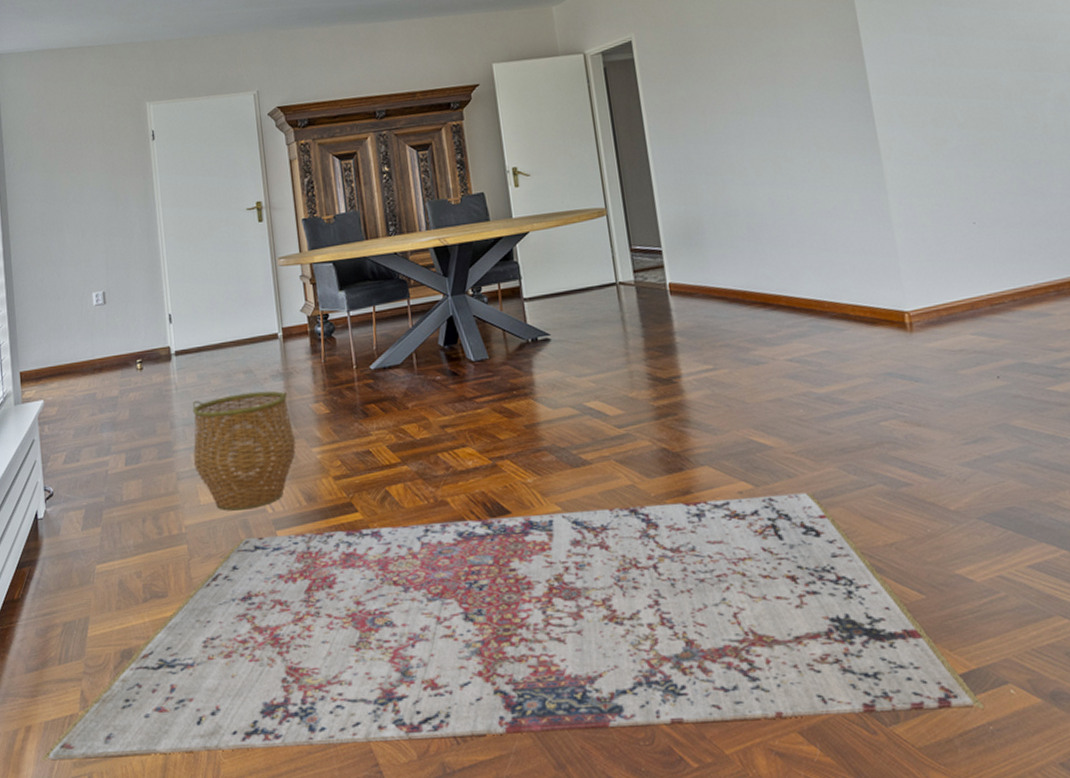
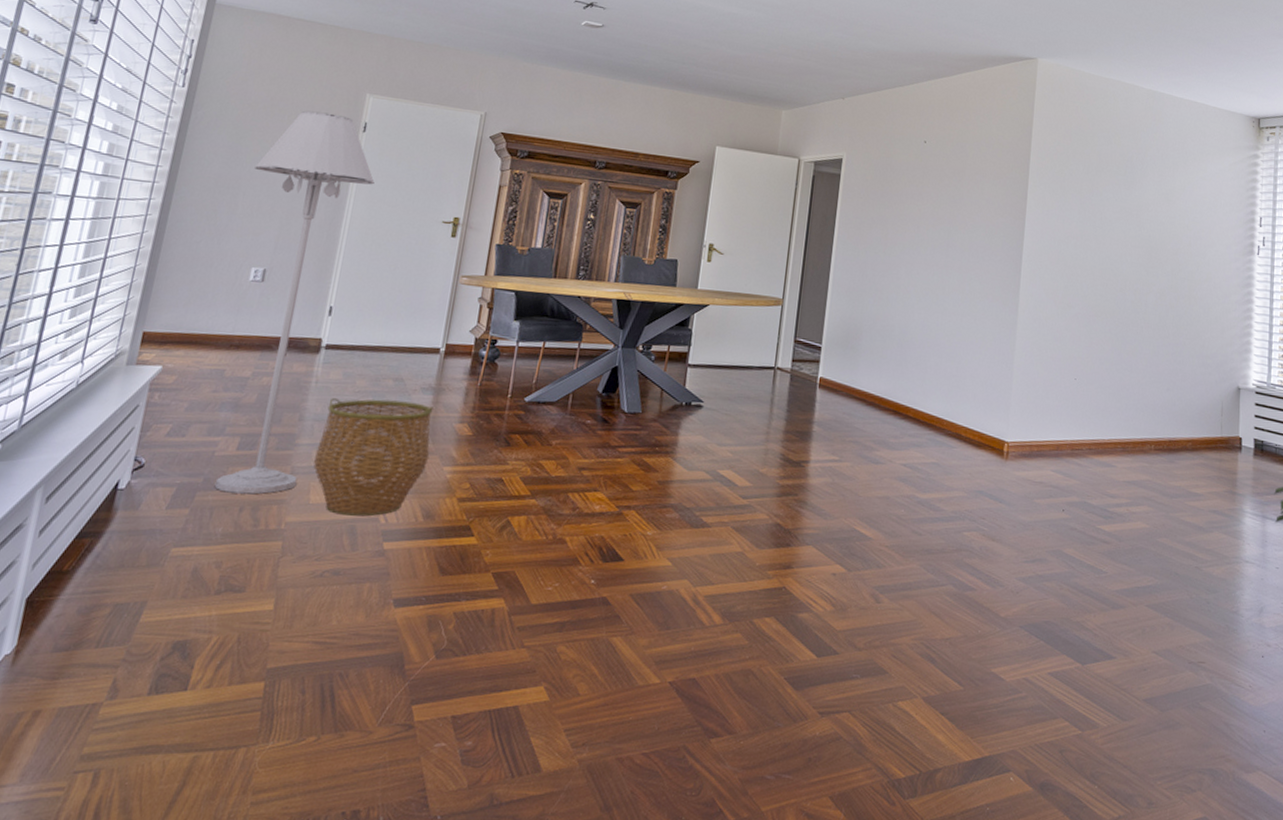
area rug: present [41,492,985,761] -> none [41,544,987,791]
floor lamp: none [70,129,185,507] -> present [214,110,375,495]

